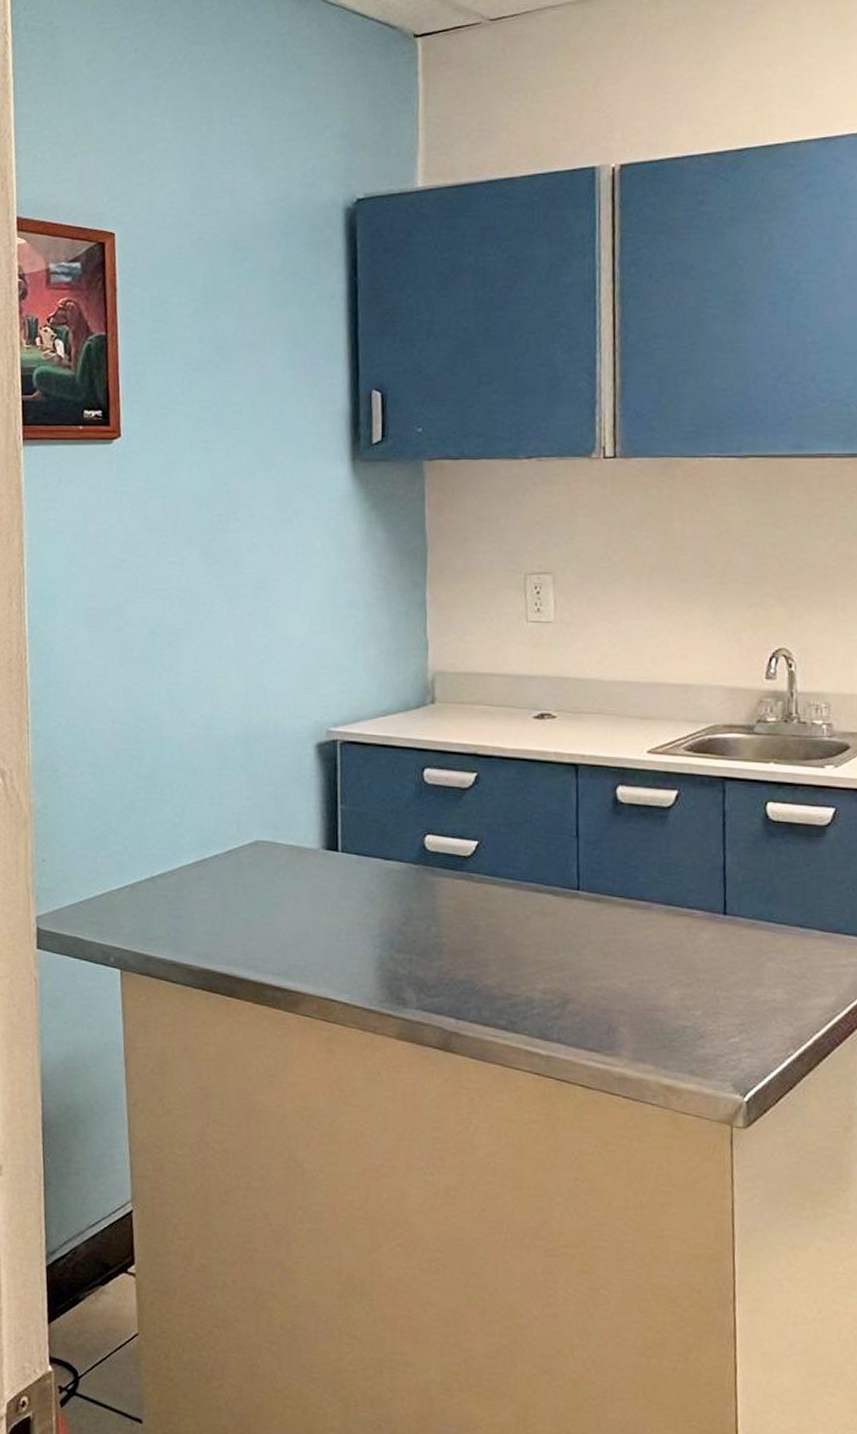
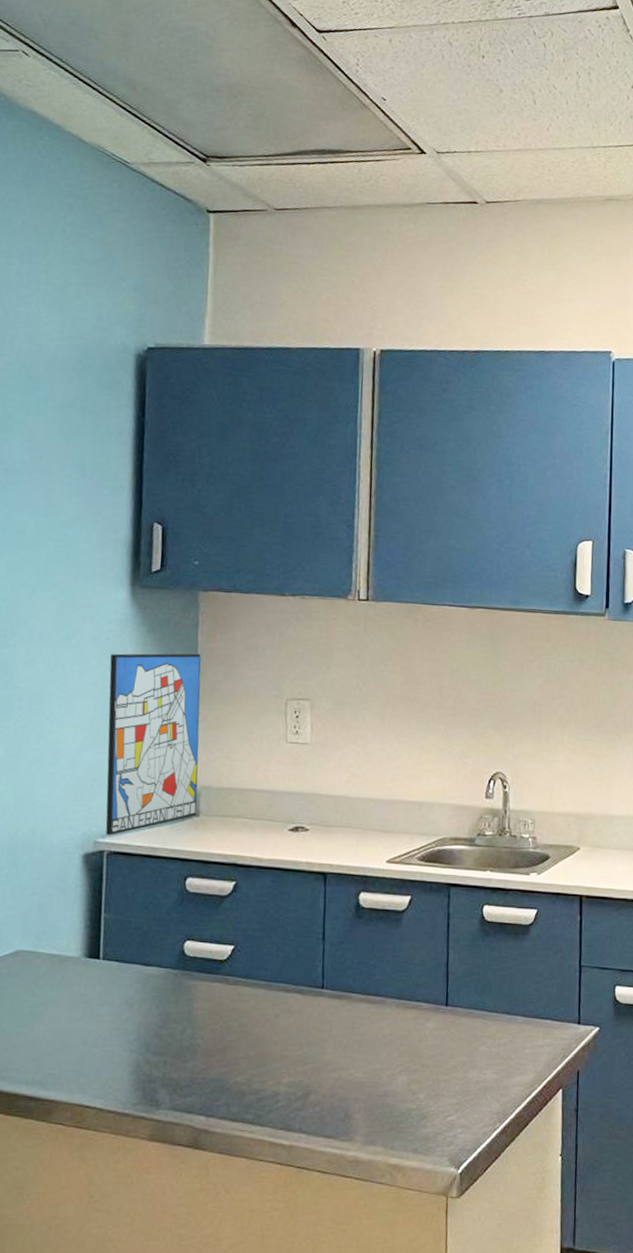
wall art: none [334,528,433,724] -> present [105,653,201,835]

